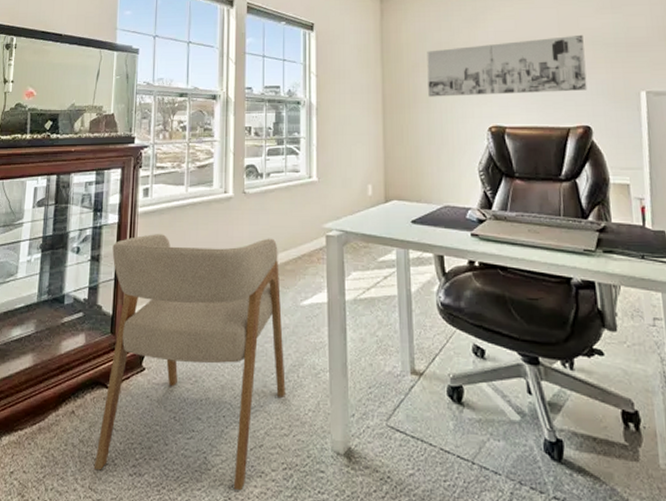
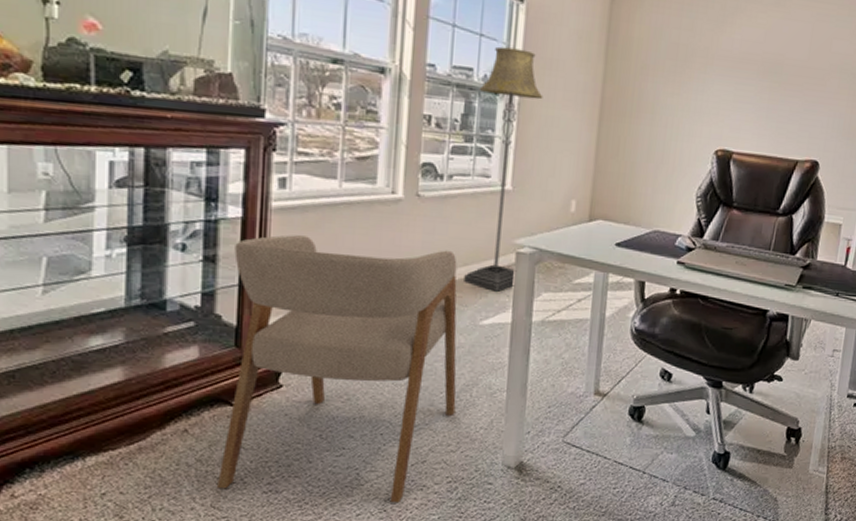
floor lamp: none [285,66,336,273] -> present [464,46,543,292]
wall art: present [427,34,587,97] -> none [655,51,833,122]

